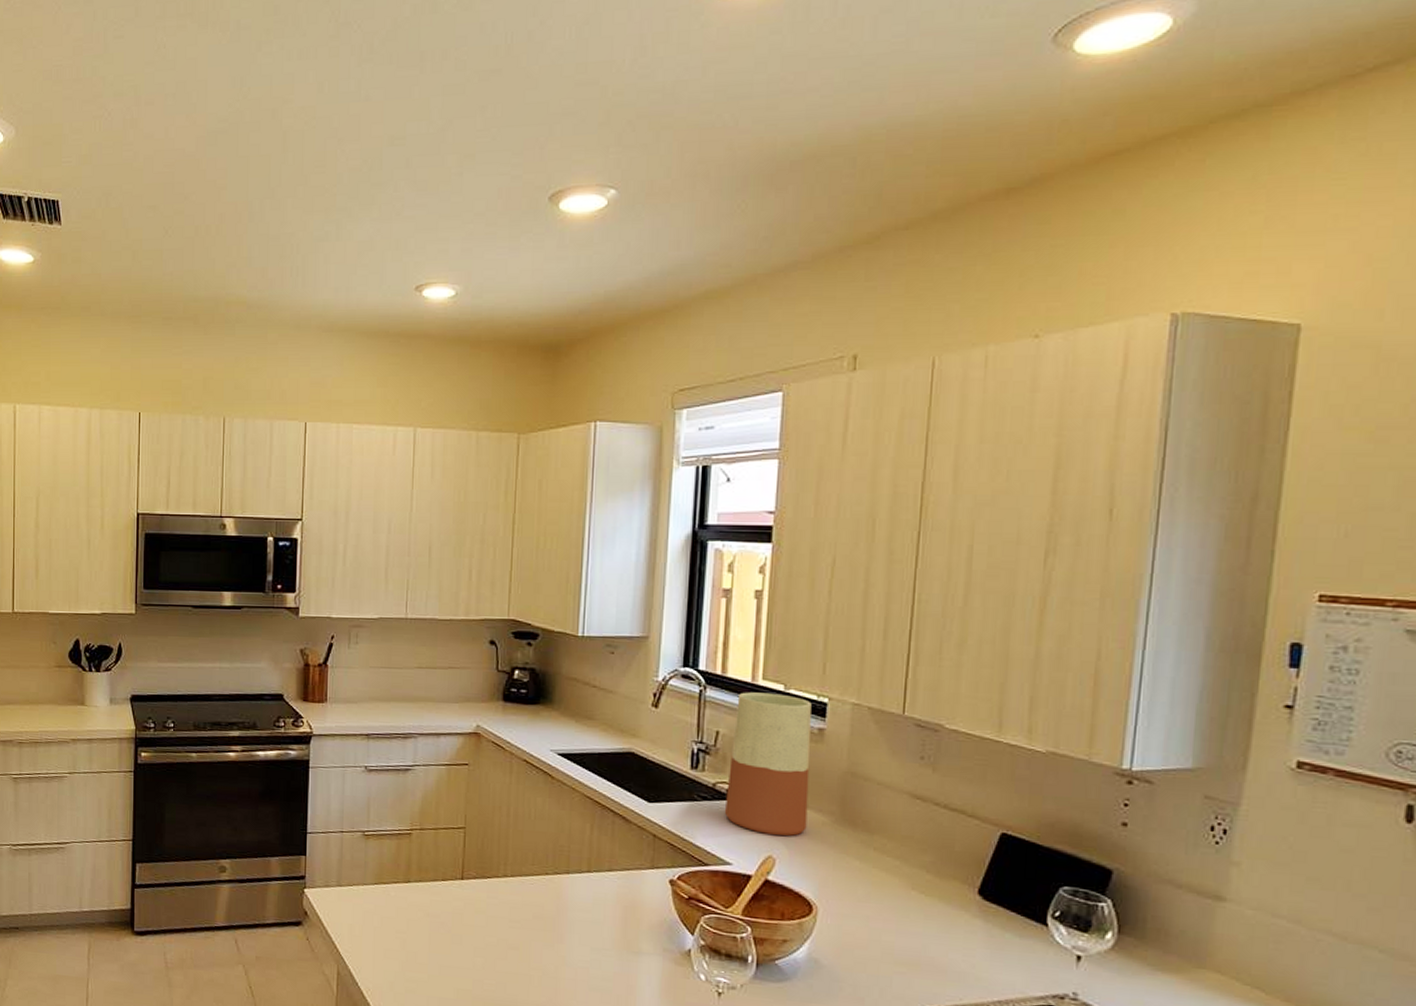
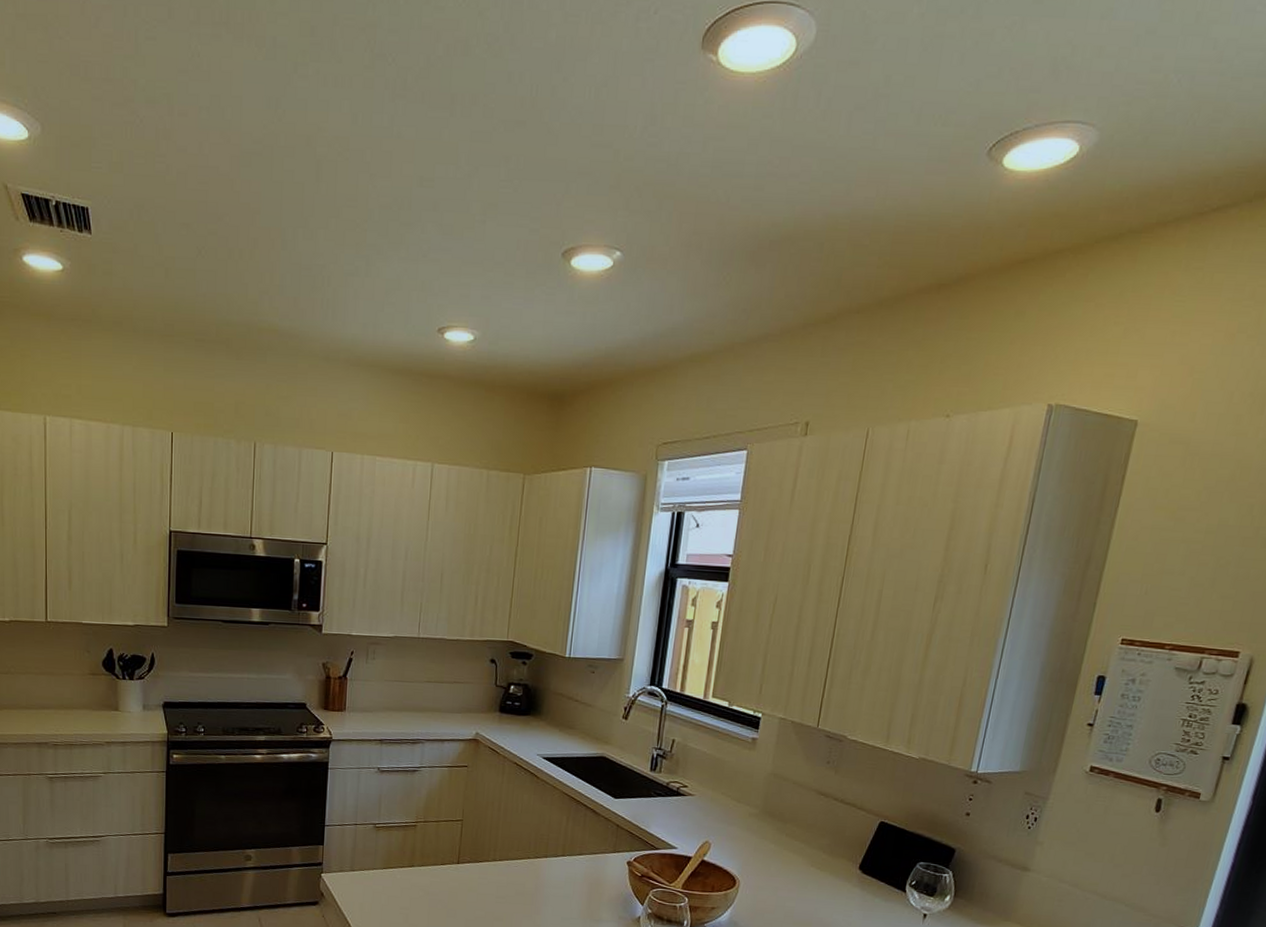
vase: present [725,692,812,837] -> none [675,707,749,826]

